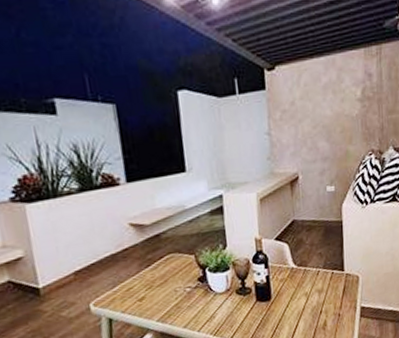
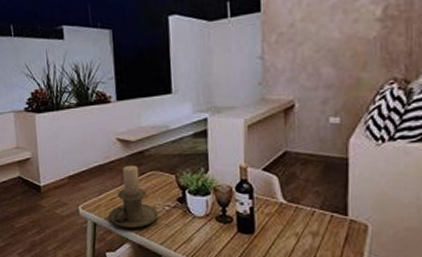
candle holder: none [125,250,180,318] -> present [108,165,159,228]

